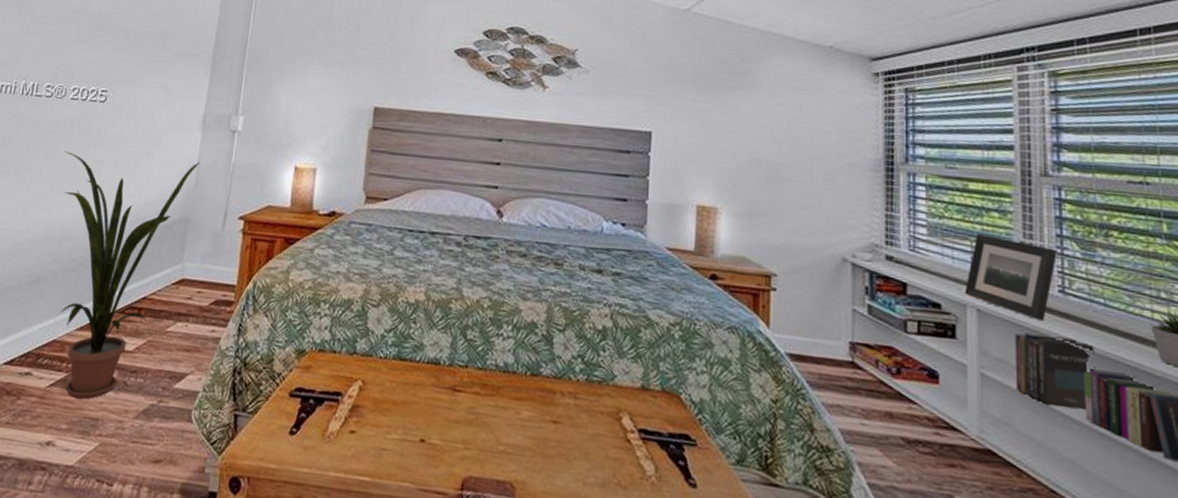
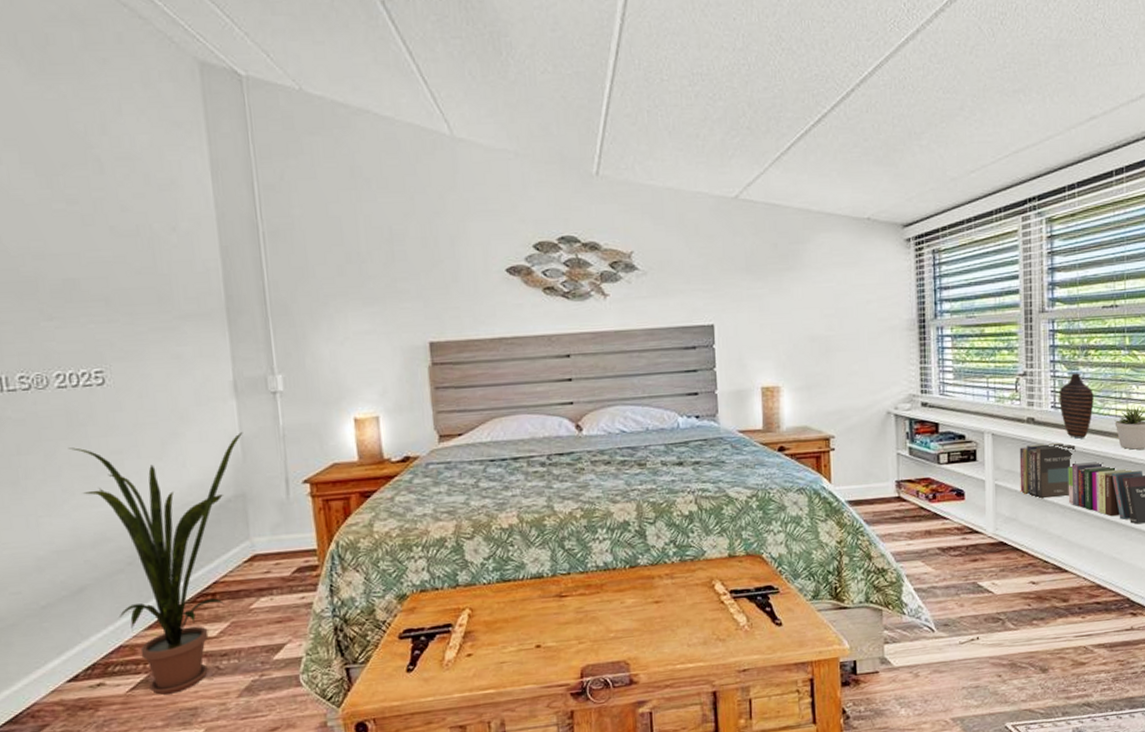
picture frame: present [964,233,1058,322] -> none [982,370,1052,434]
decorative vase: none [1069,255,1119,339] -> present [1059,373,1094,439]

